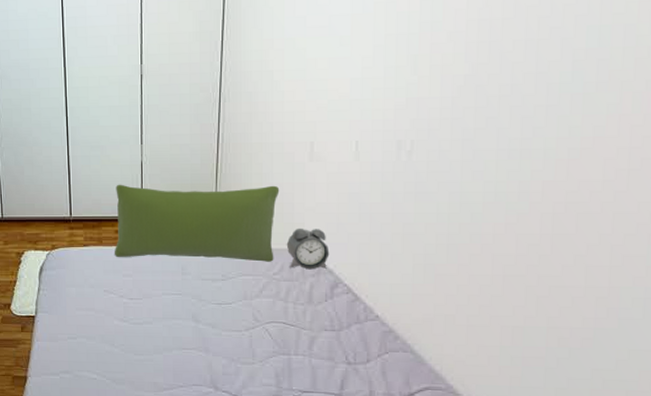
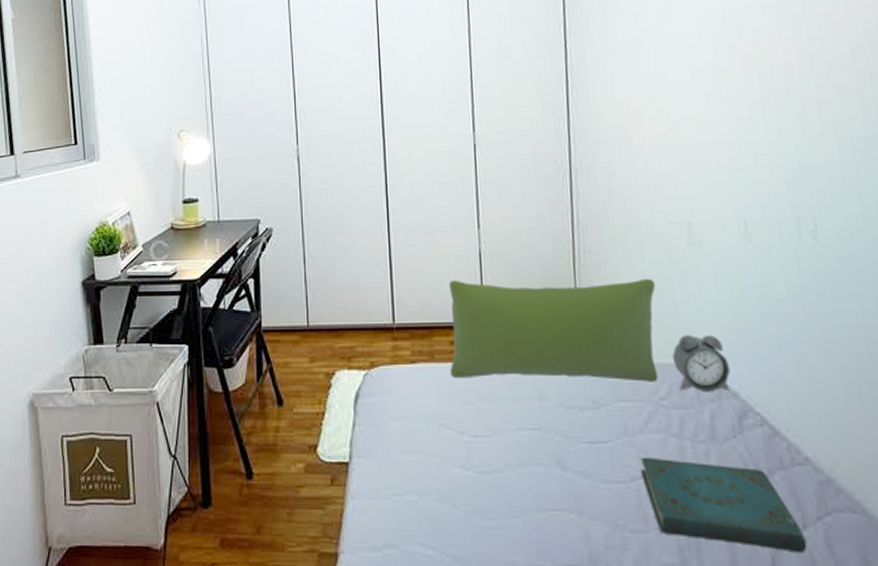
book: none [253,314,368,378] -> present [640,457,807,554]

